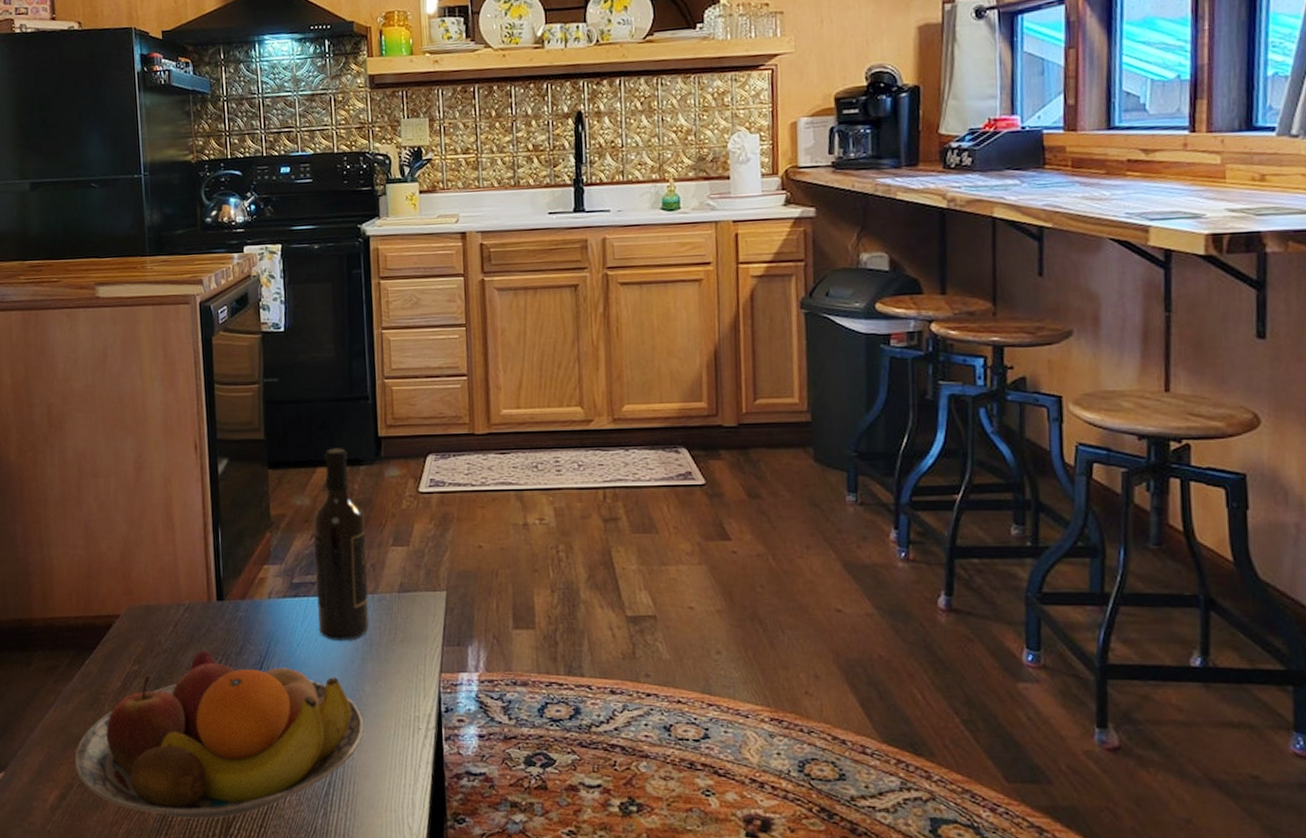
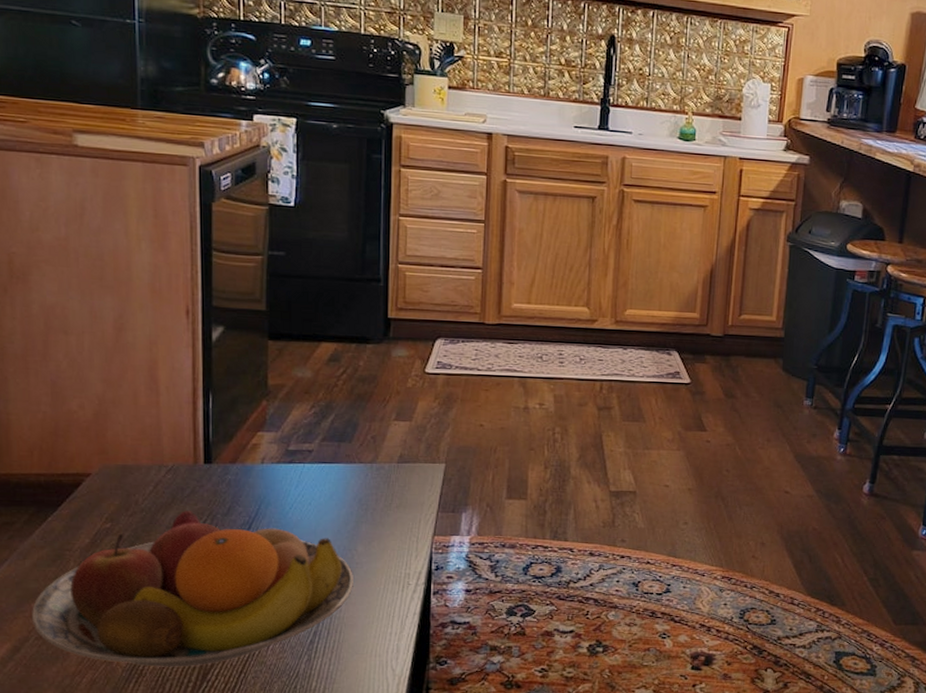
wine bottle: present [313,448,369,641] -> none [313,325,368,505]

